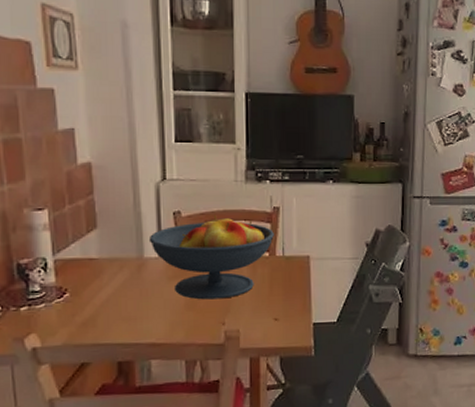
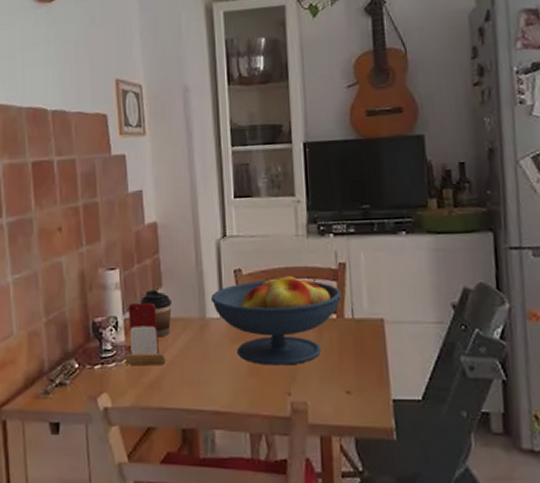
smartphone: none [56,244,101,305] -> present [125,303,166,365]
coffee cup: none [71,231,108,277] -> present [139,290,172,337]

